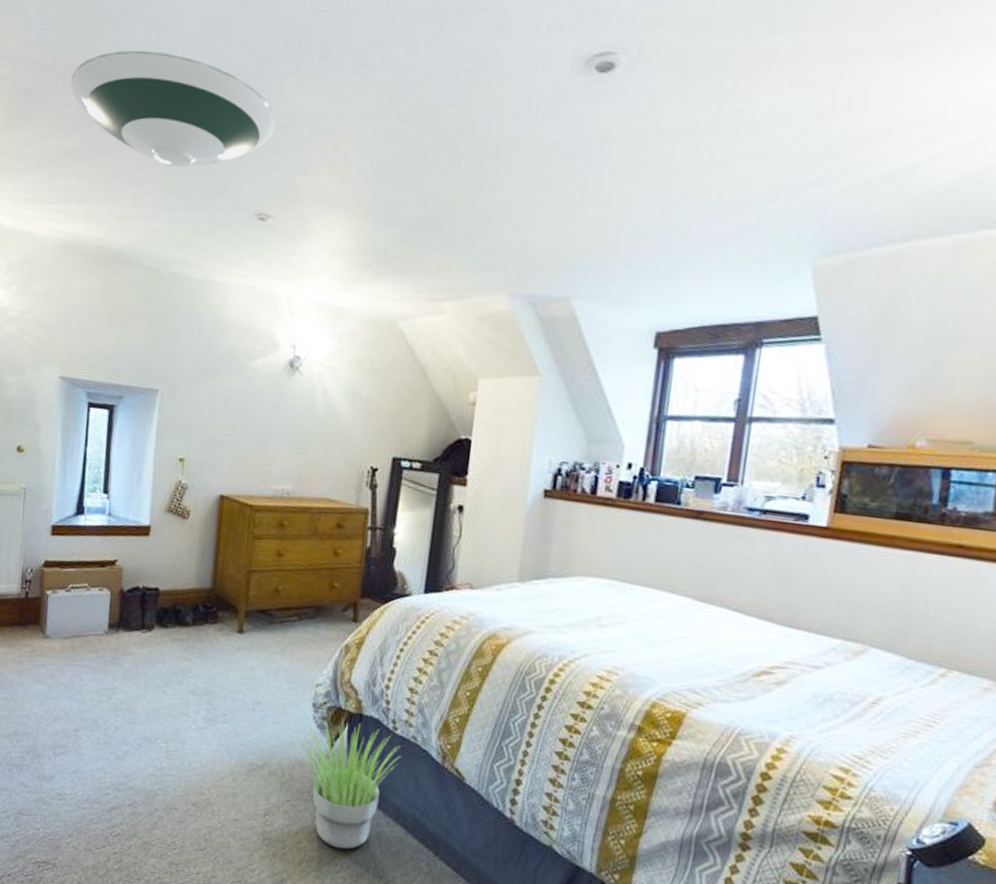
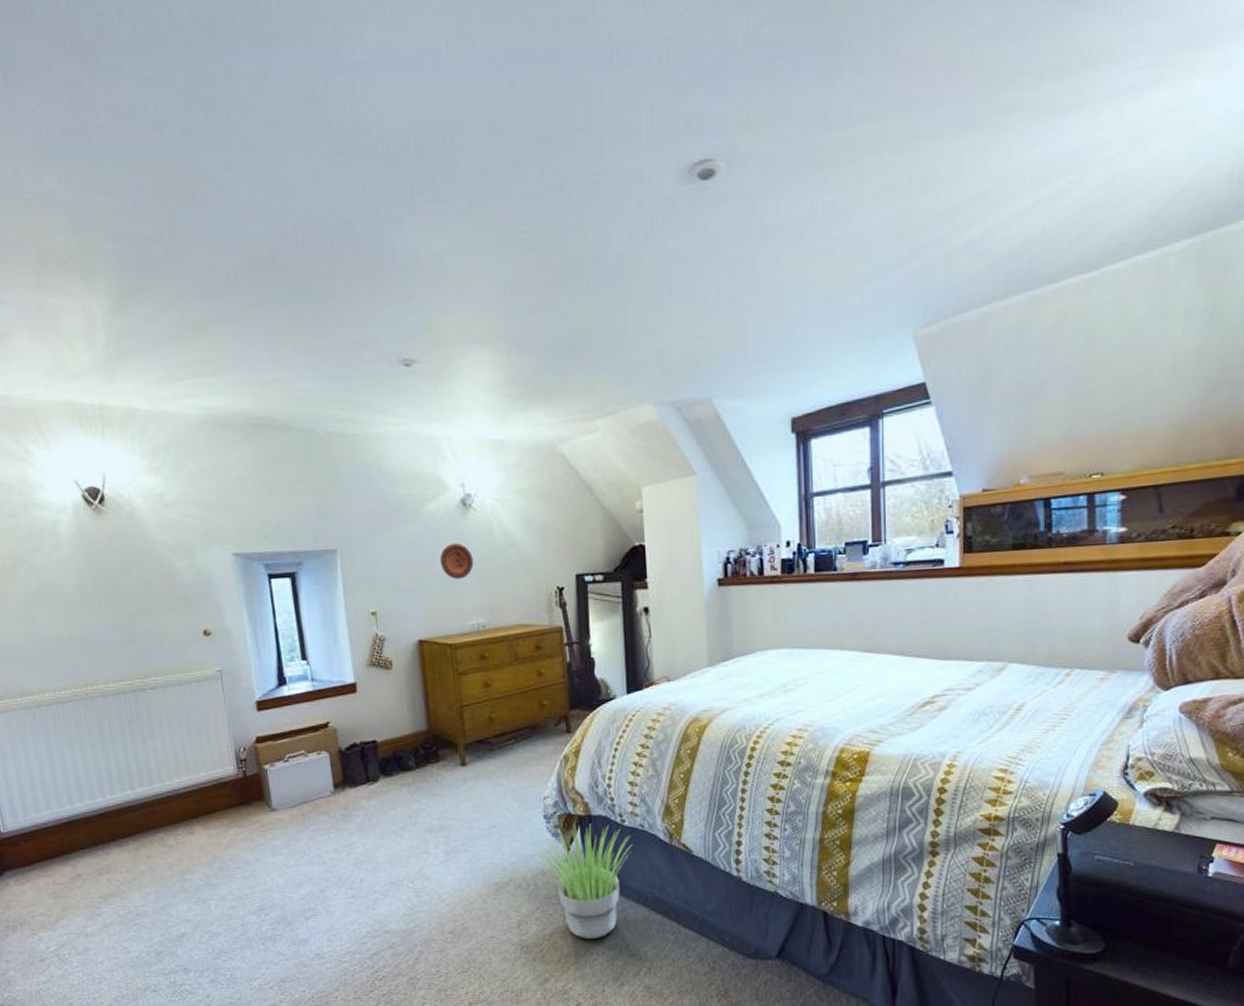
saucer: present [70,50,276,168] -> none [179,207,403,325]
decorative plate: none [256,404,291,441] -> present [440,543,474,580]

